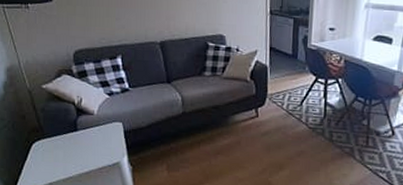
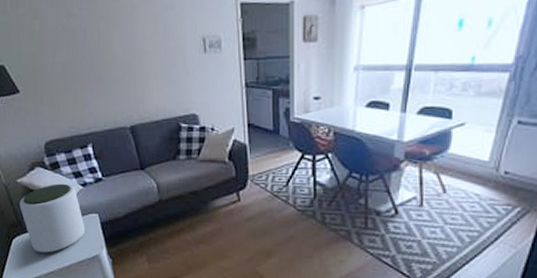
plant pot: none [42,91,108,159] -> present [19,183,86,253]

